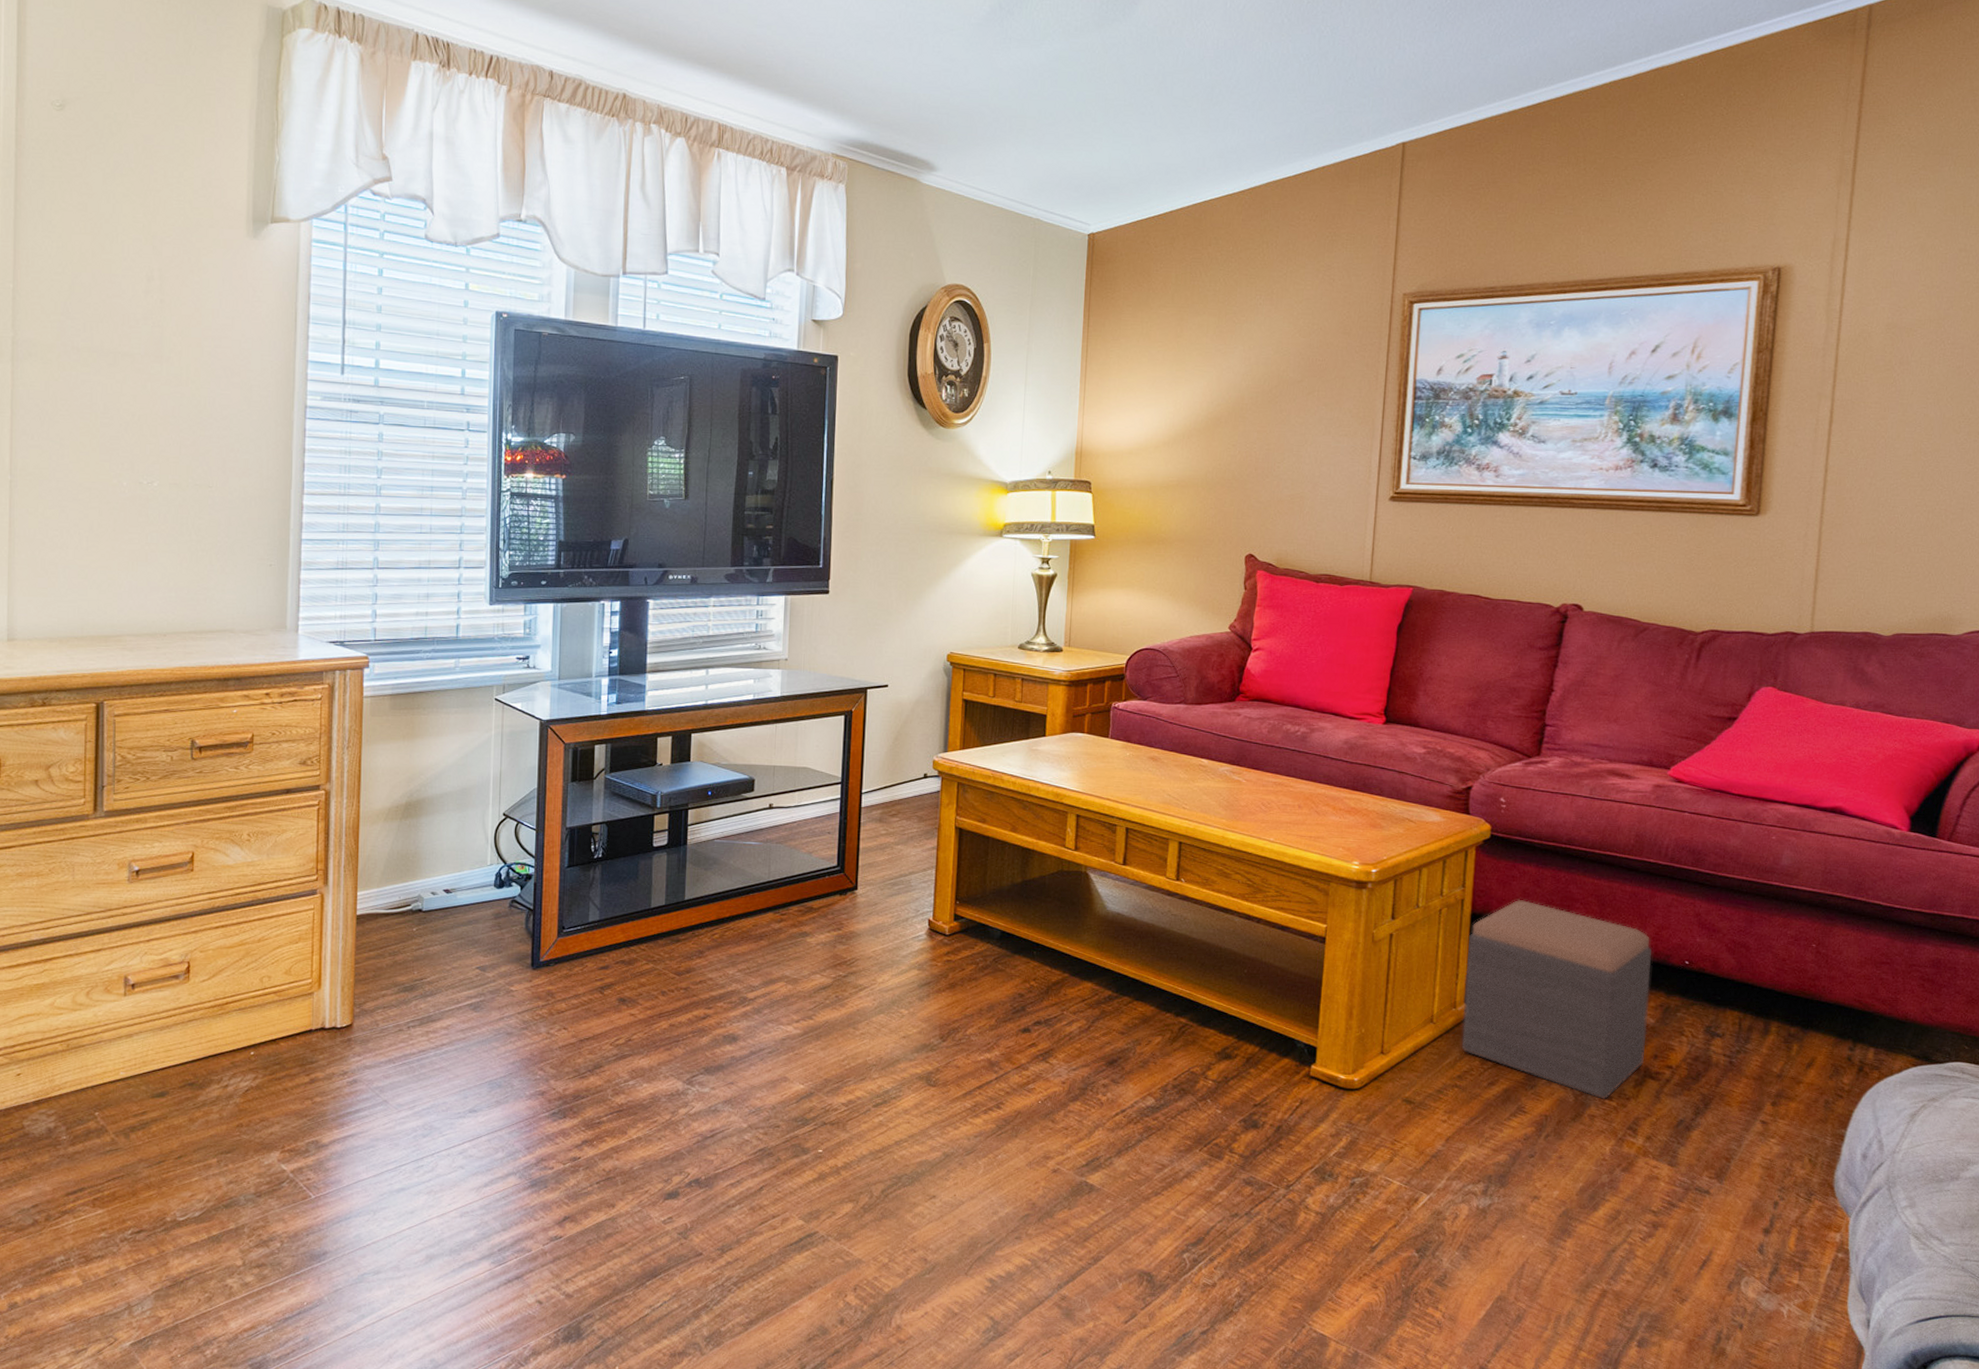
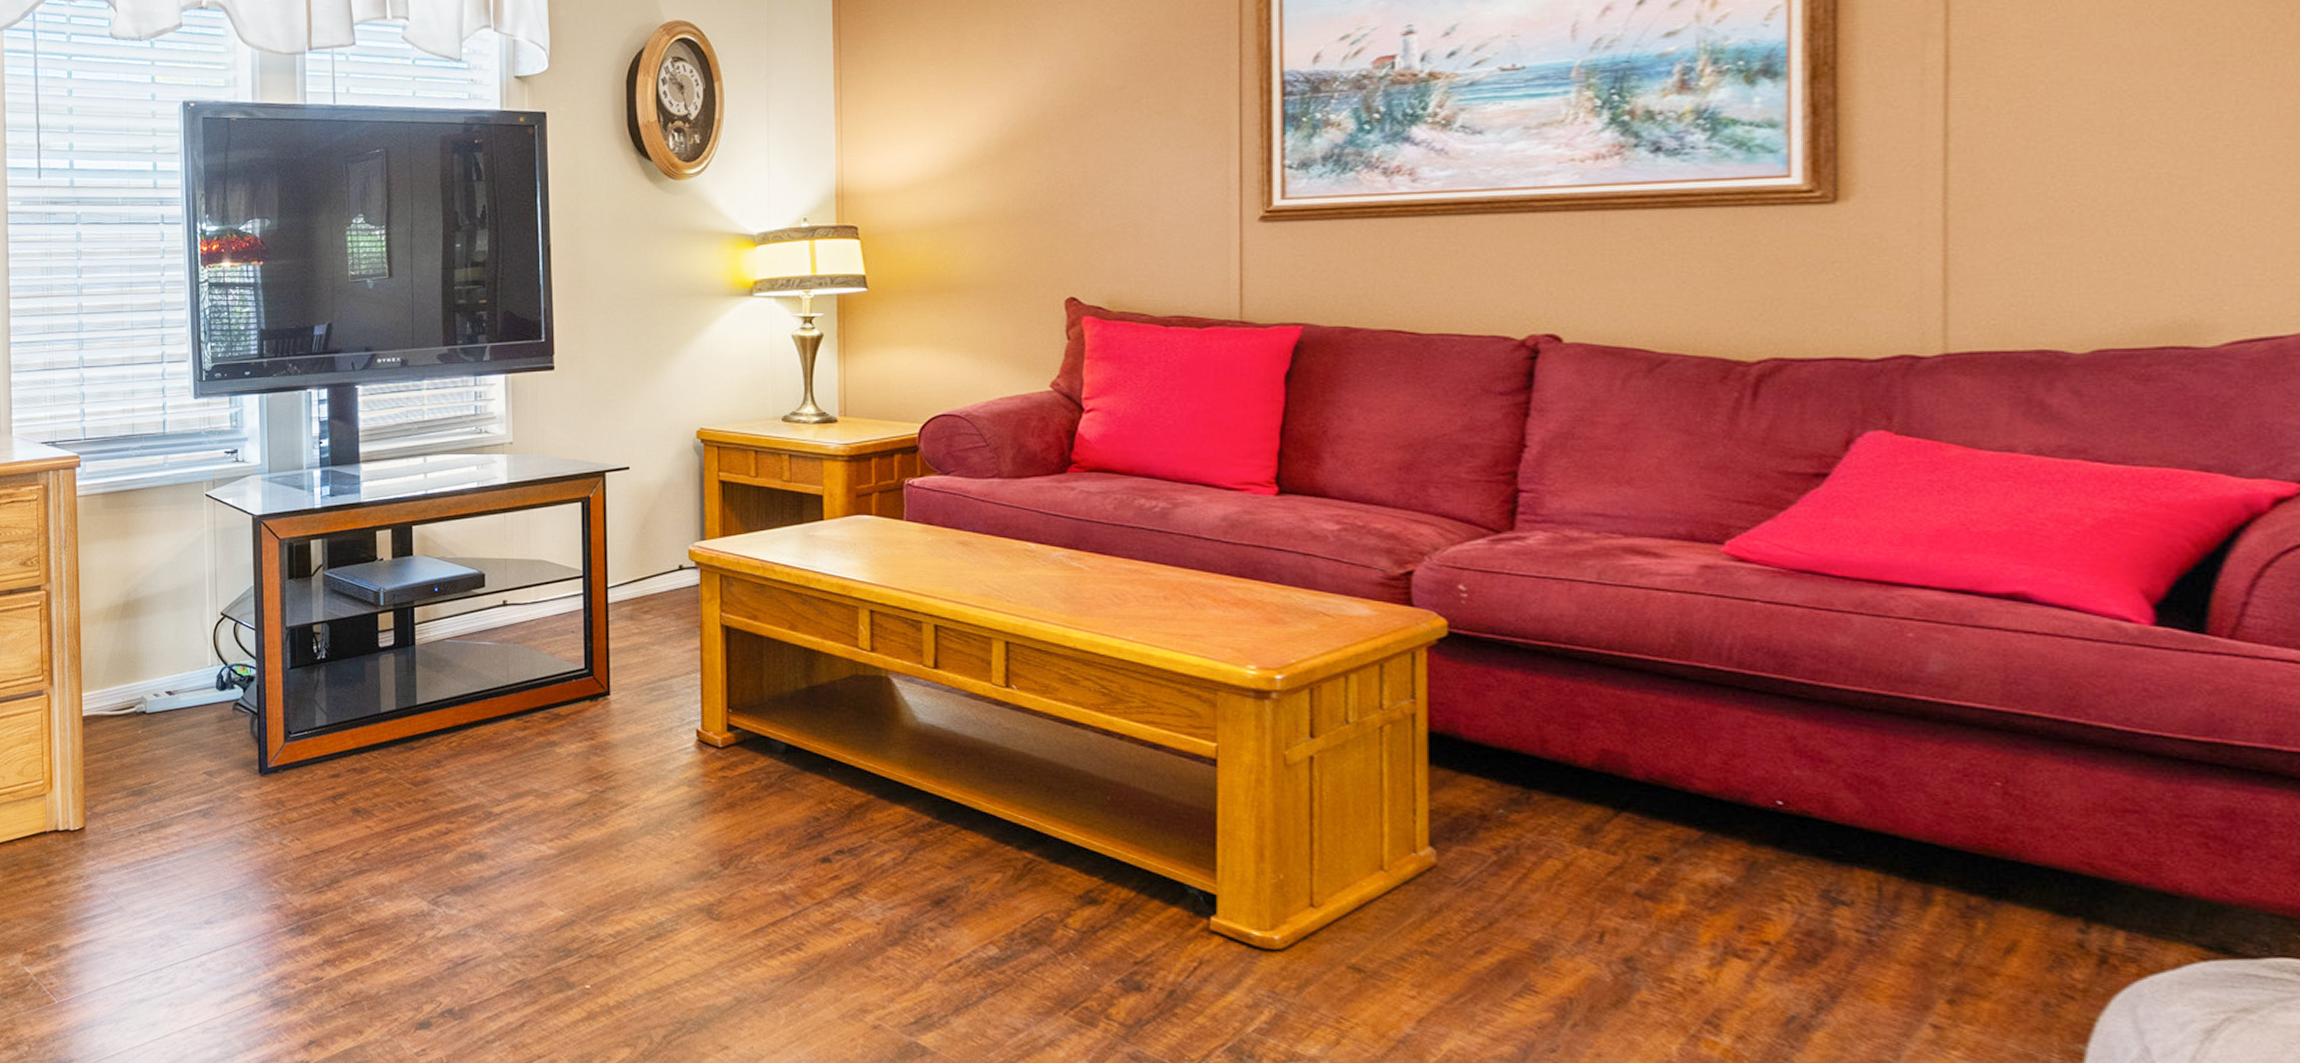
footstool: present [1461,899,1652,1100] -> none [1427,714,1723,982]

